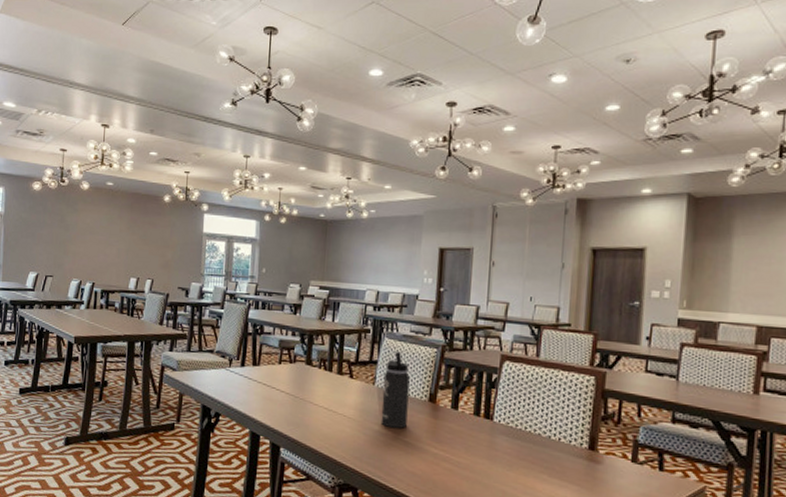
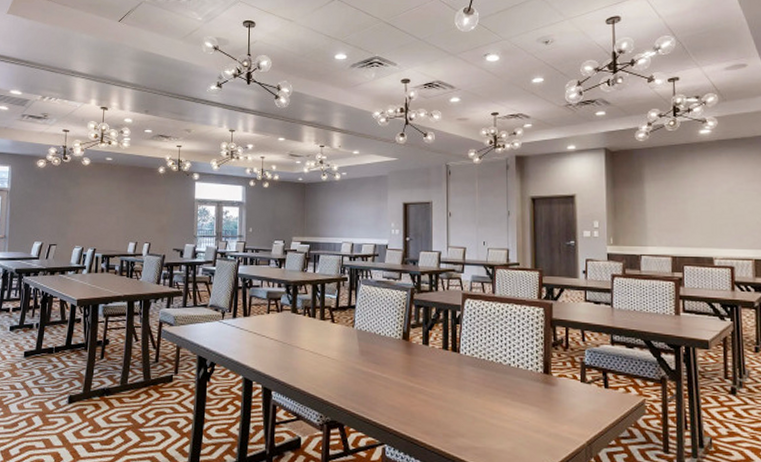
thermos bottle: present [381,351,410,429] -> none [361,296,386,367]

